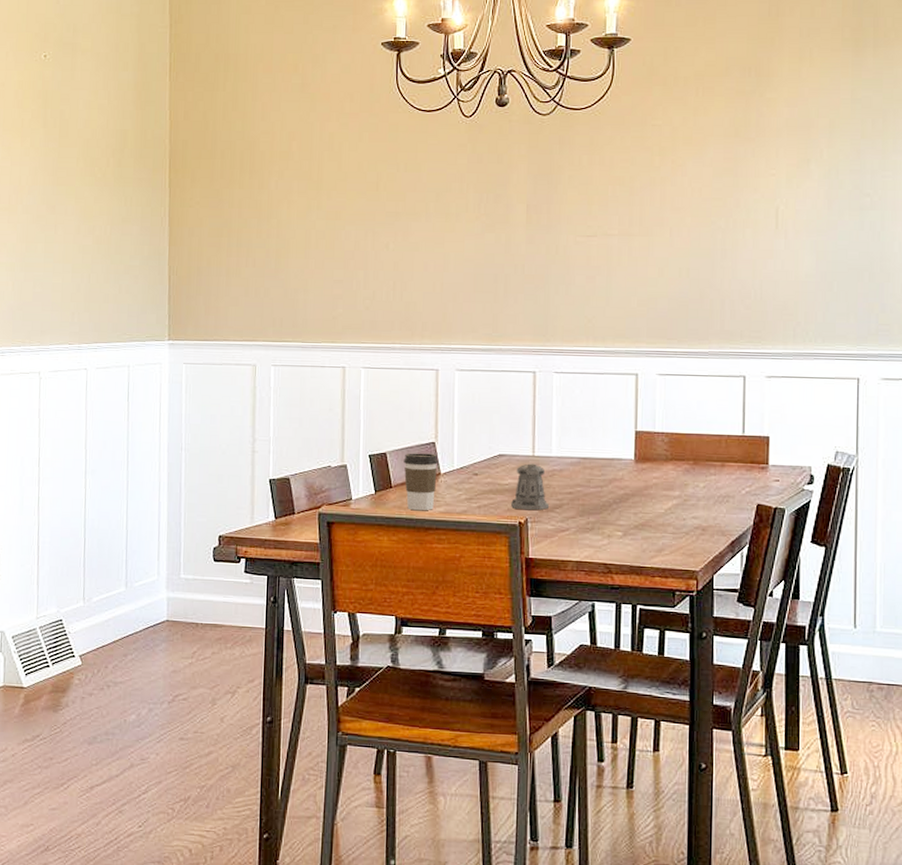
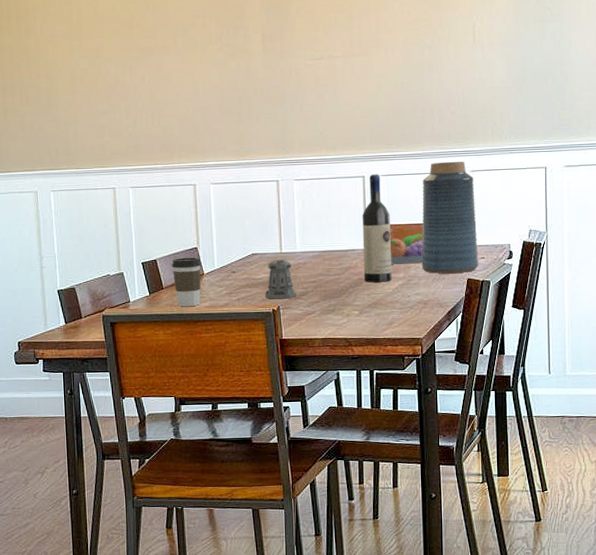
wine bottle: none [631,372,666,500] -> present [362,174,392,283]
fruit bowl: none [663,445,705,481] -> present [390,233,423,265]
vase: none [701,363,772,496] -> present [421,161,478,274]

